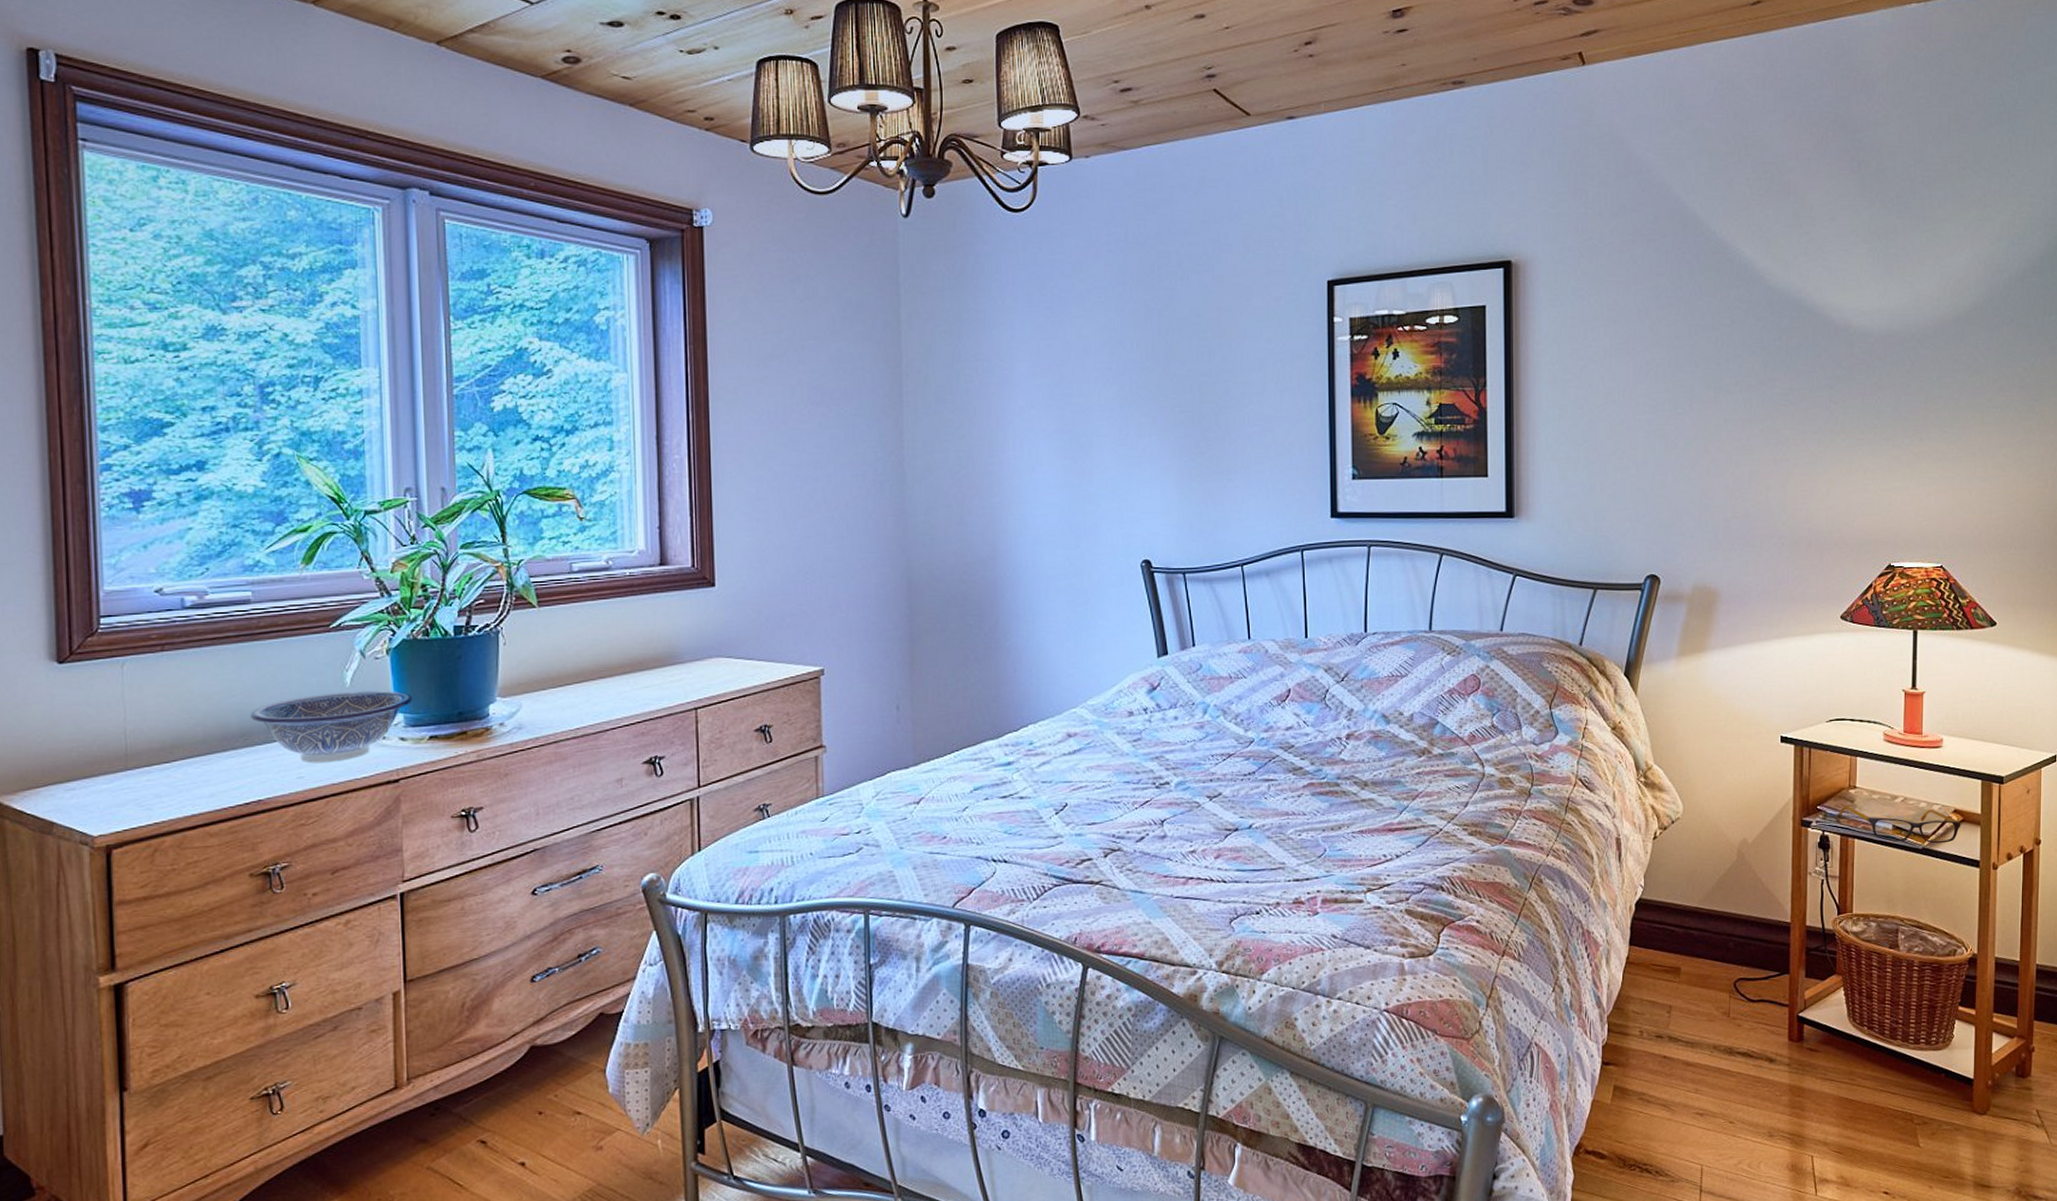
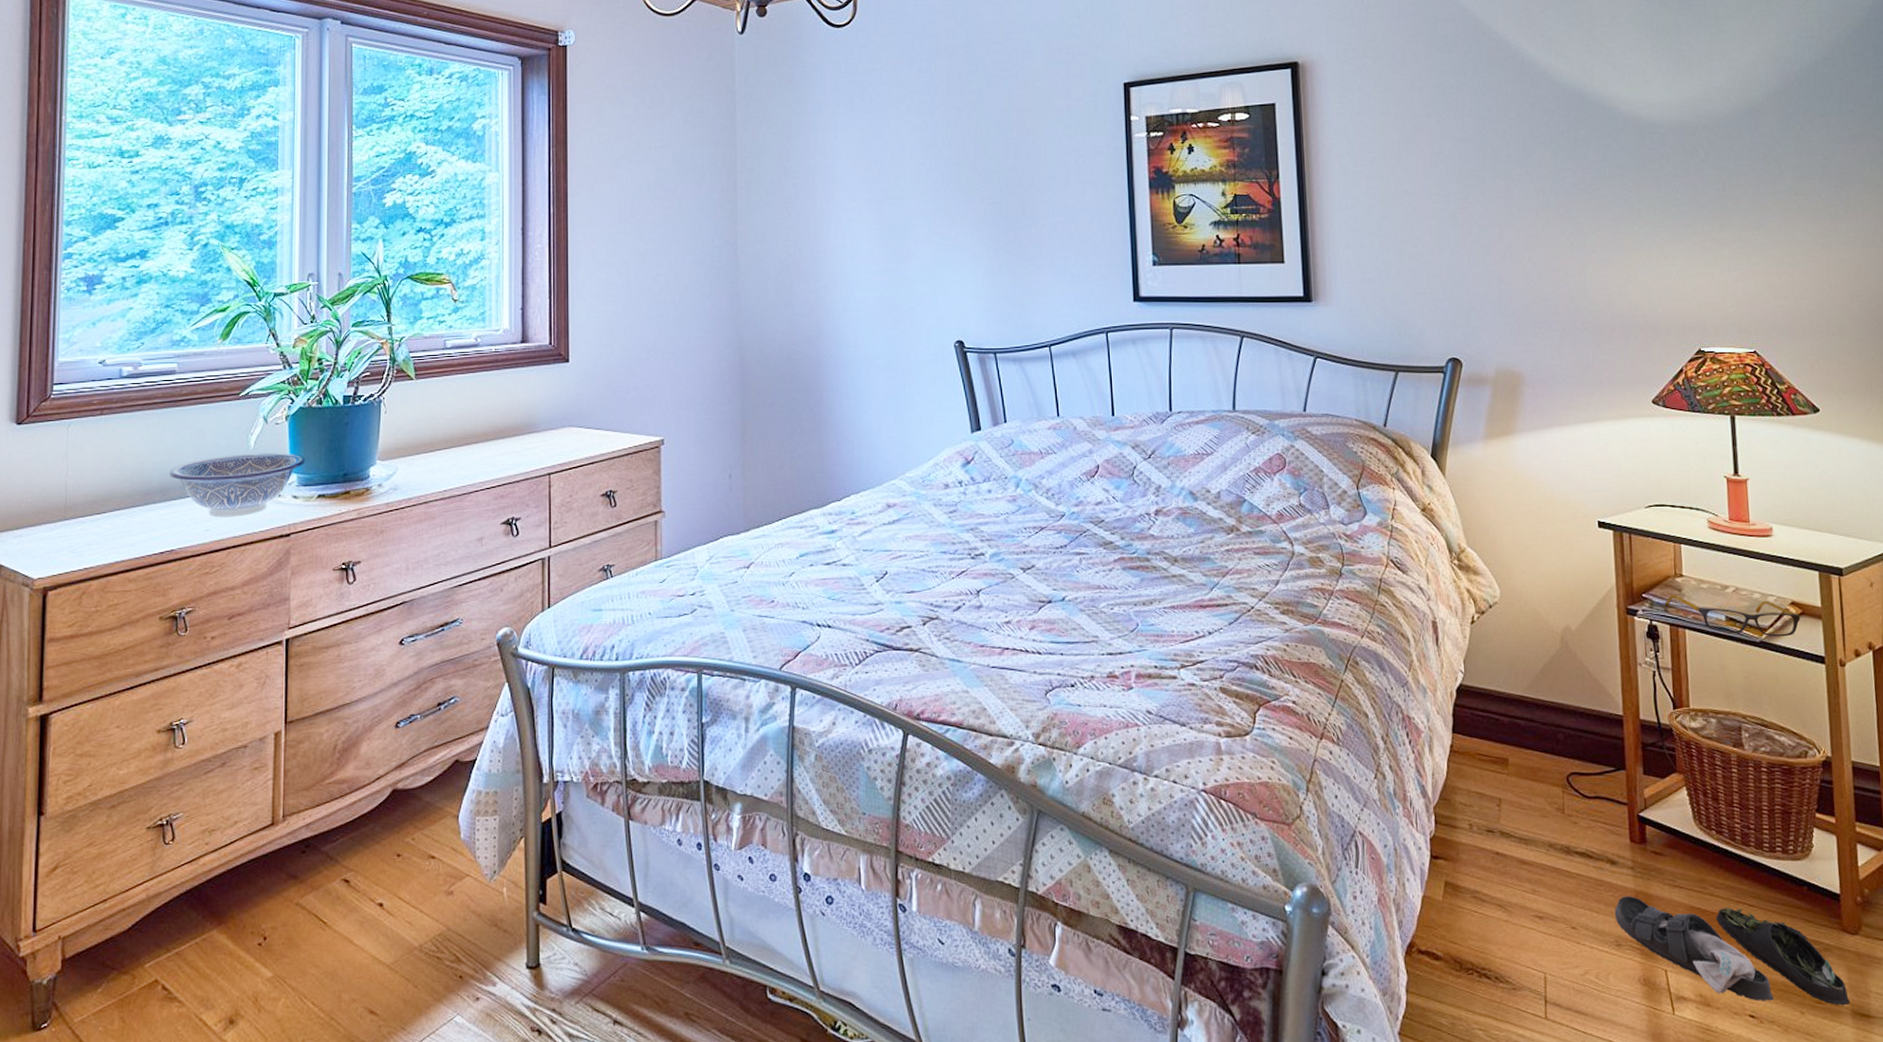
shoe: none [1769,1090,1974,1179] -> present [1614,896,1851,1006]

